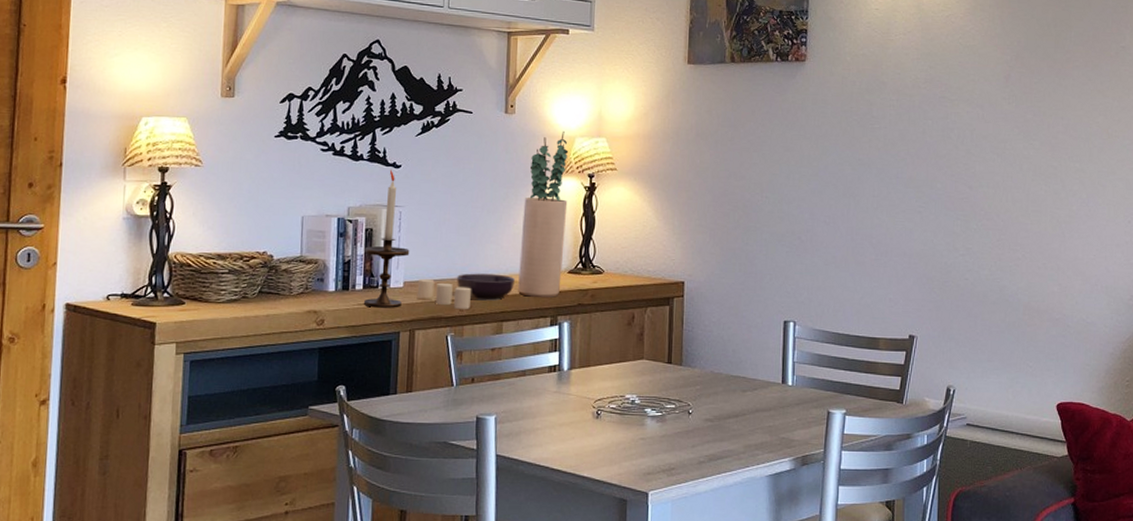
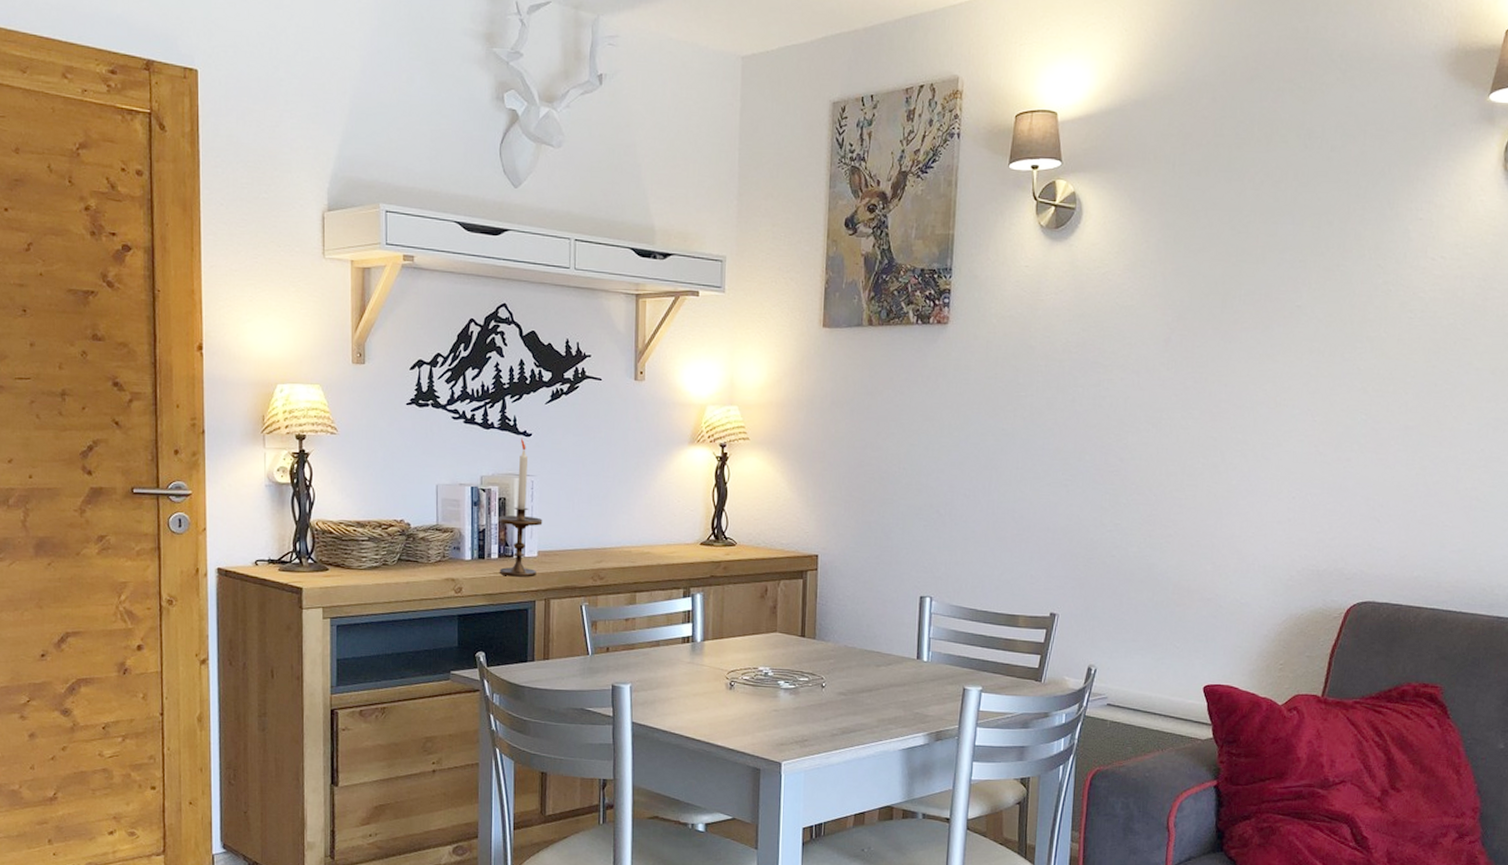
candle: present [416,279,471,310] -> none [551,549,604,581]
bowl: present [456,273,515,302] -> none [589,543,647,573]
vase: present [518,130,569,299] -> none [651,398,700,570]

